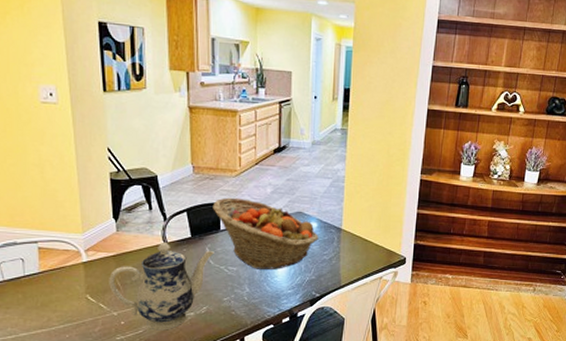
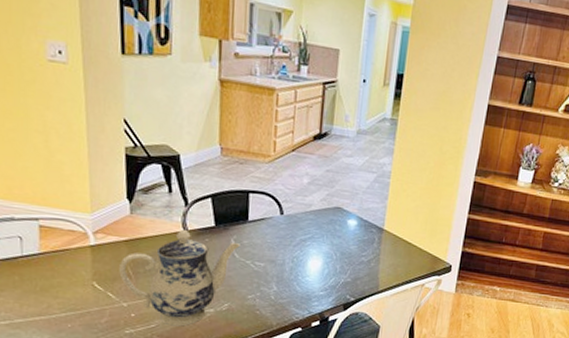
fruit basket: present [213,197,319,269] -> none [241,185,358,269]

